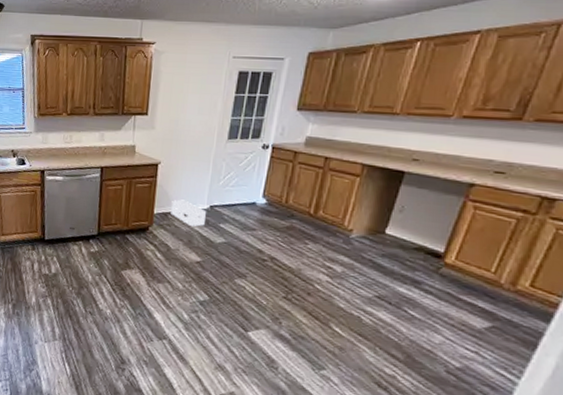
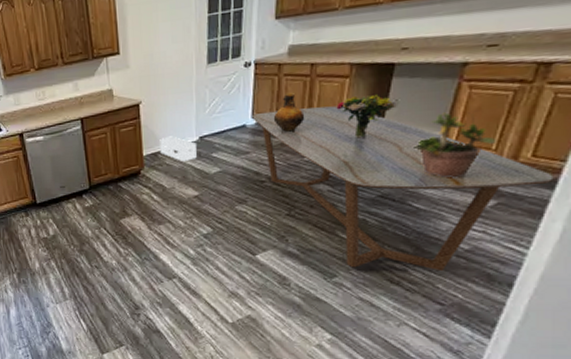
dining table: none [263,193,550,385] -> present [252,106,554,272]
ceramic jug: none [282,180,314,219] -> present [273,92,305,133]
bouquet: none [344,195,403,237] -> present [336,93,397,139]
potted plant: none [415,227,497,294] -> present [414,110,497,179]

